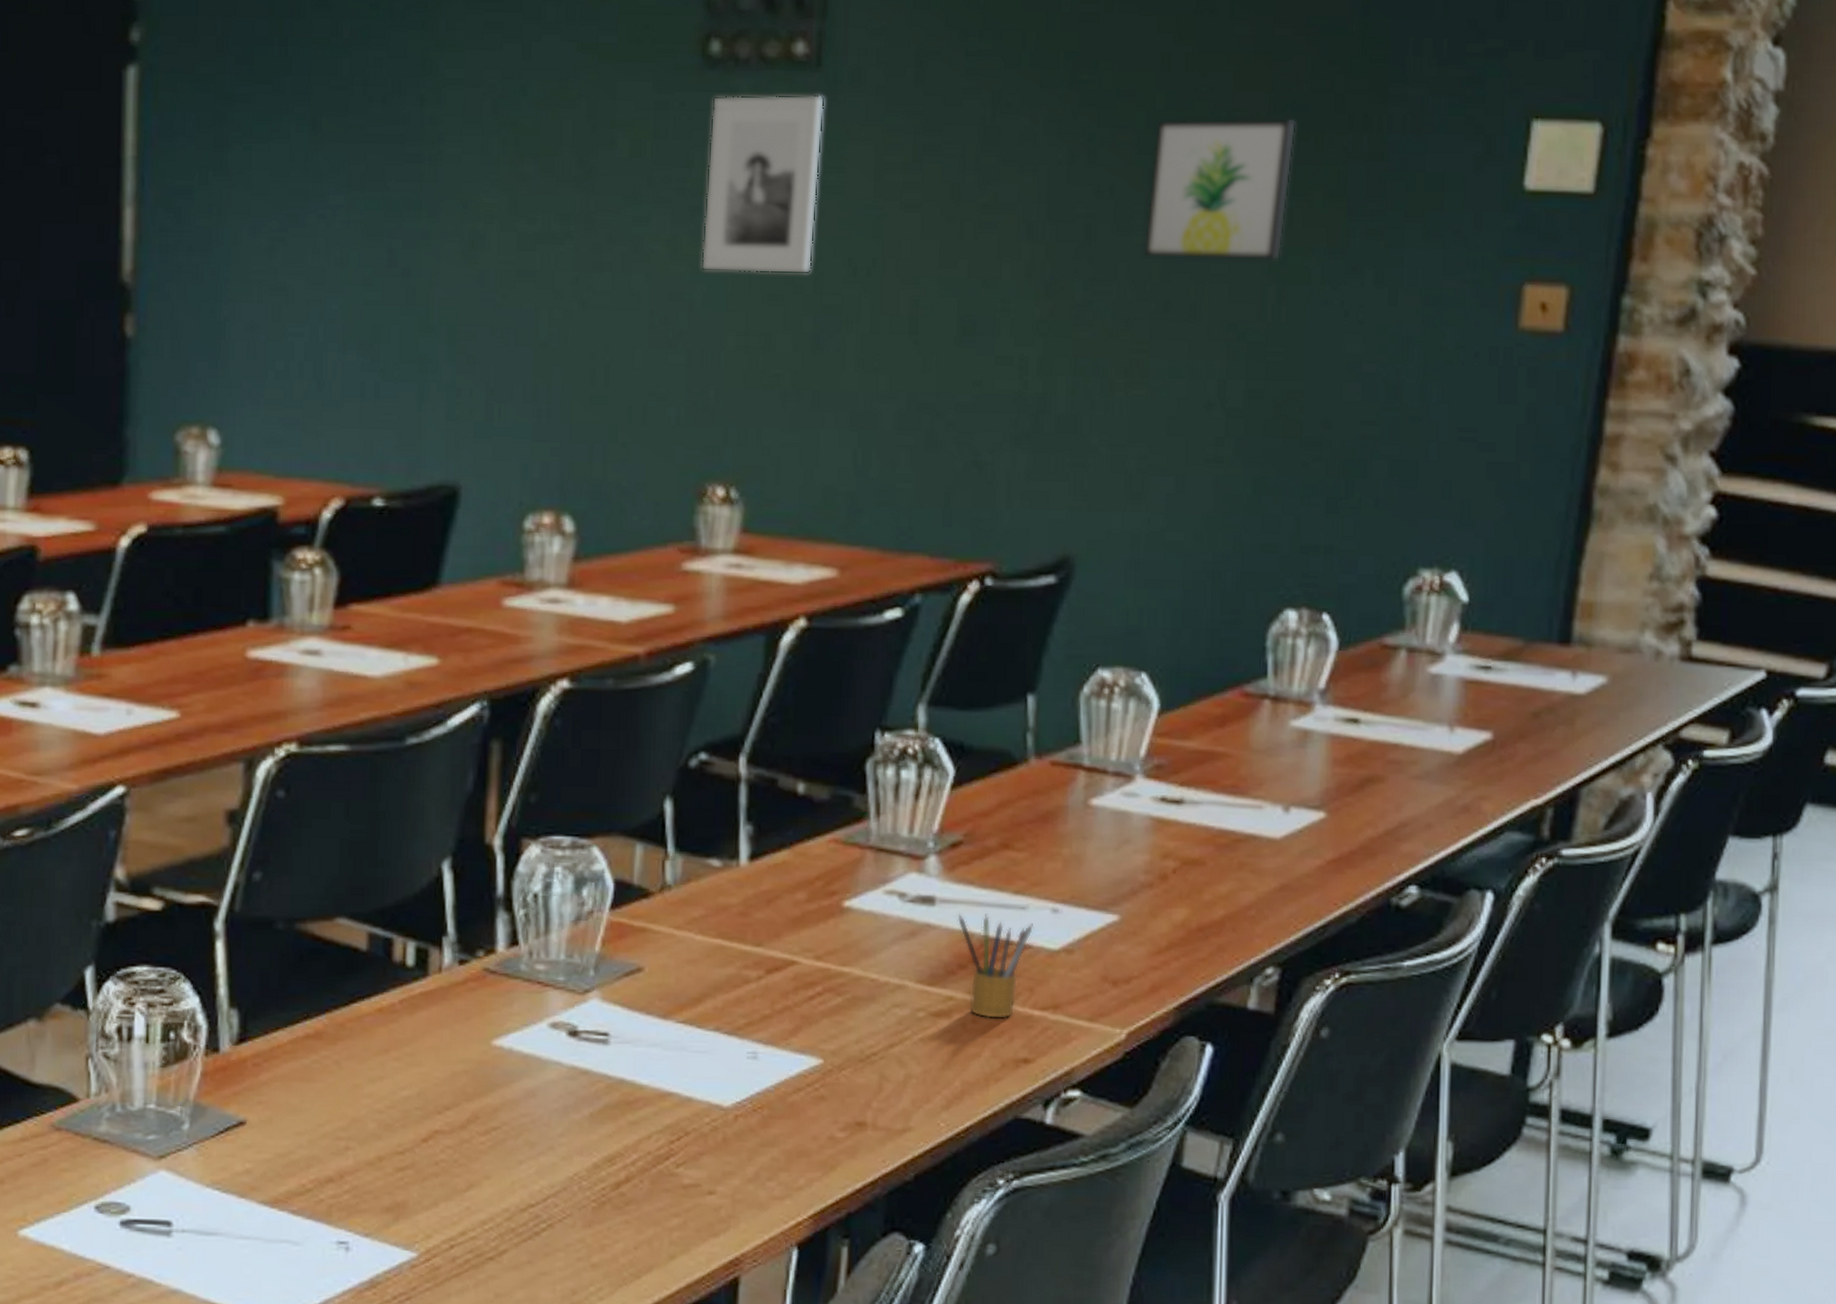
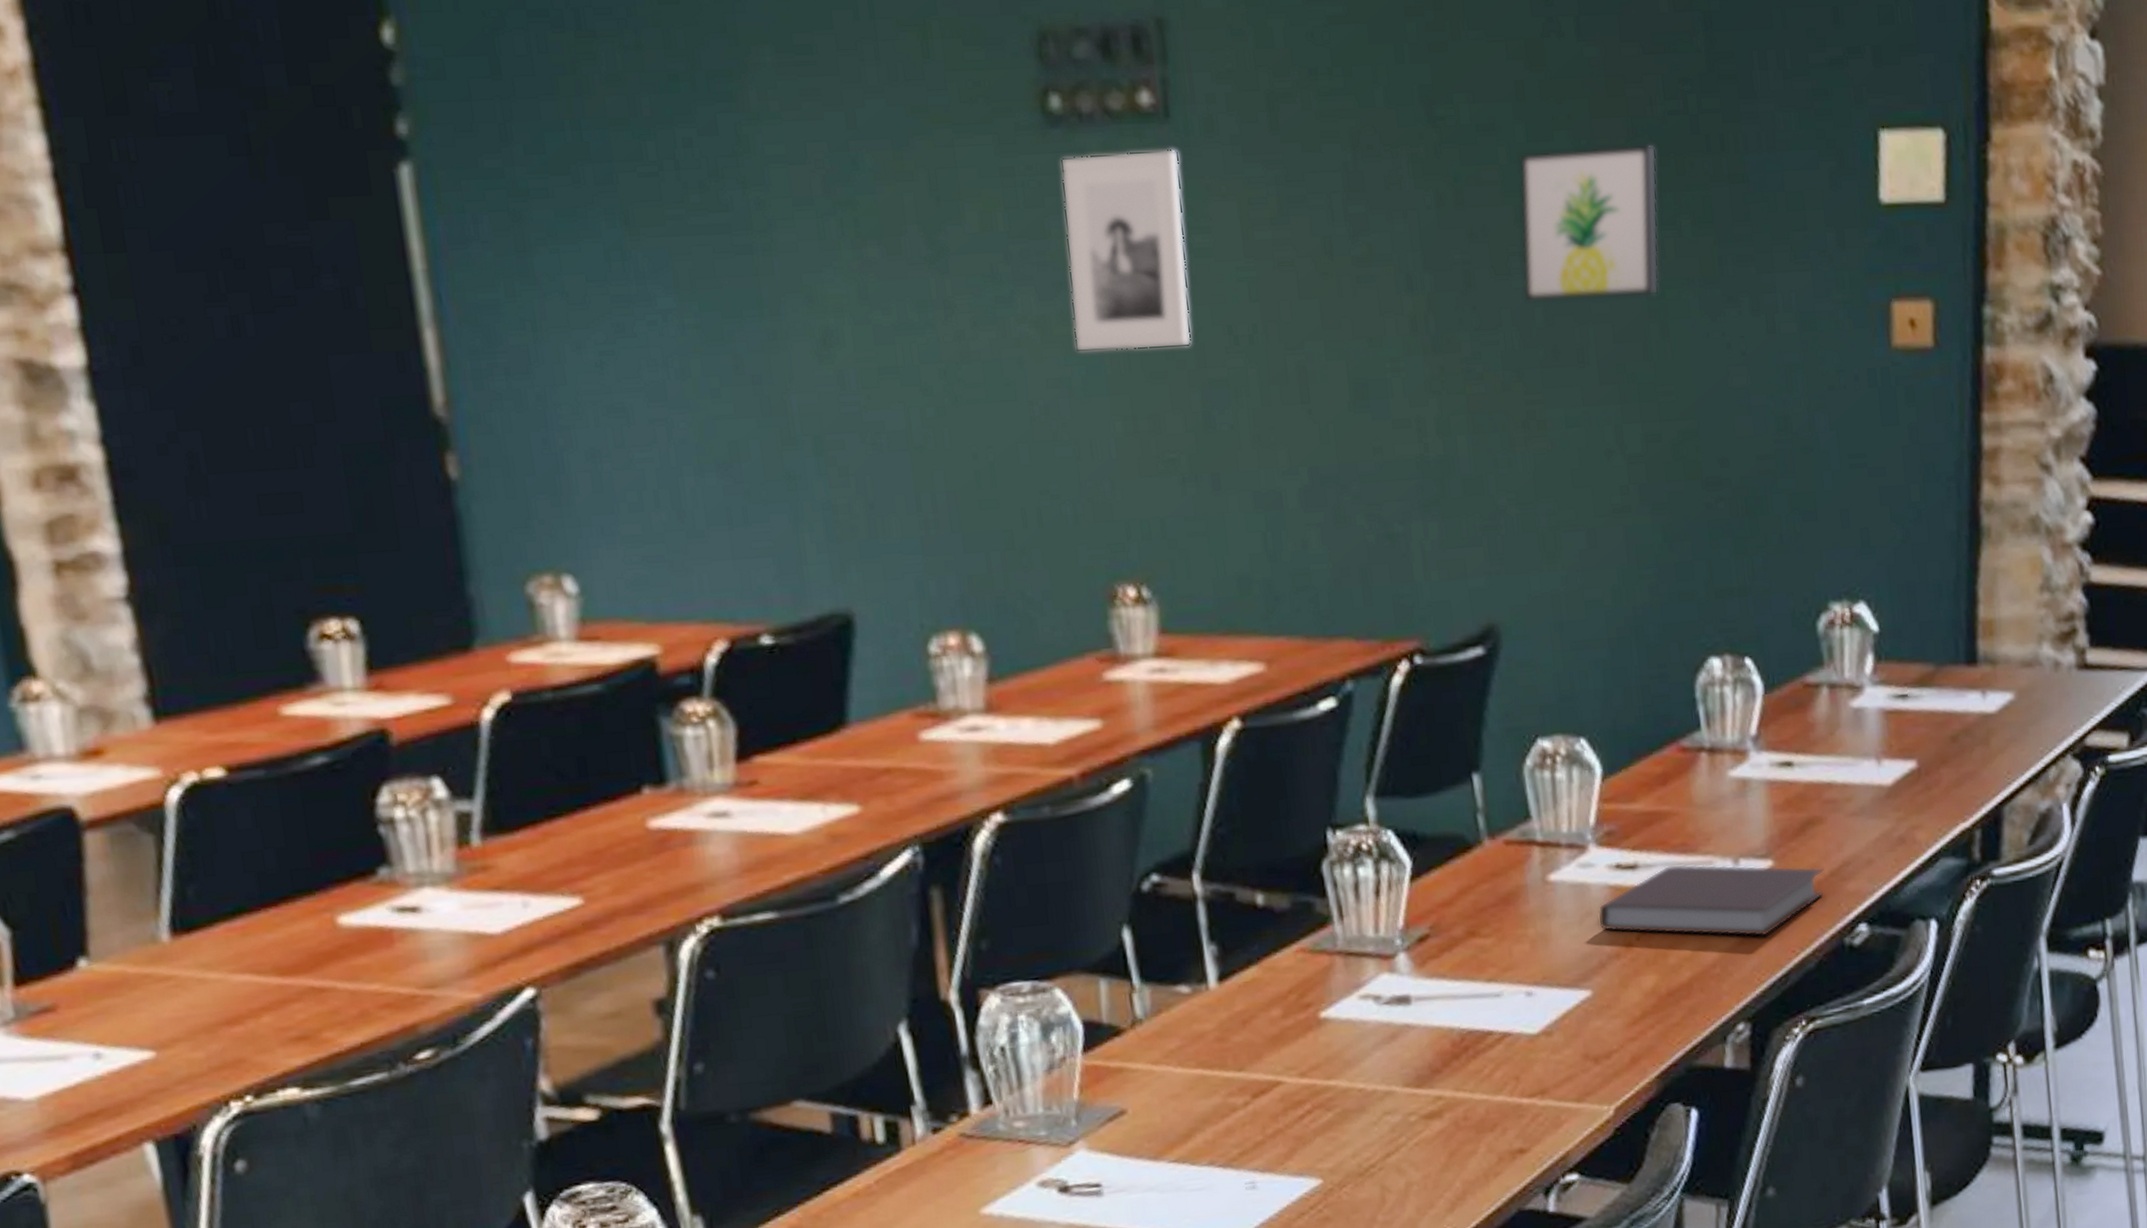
pencil box: present [957,913,1034,1020] -> none [1435,1006,1511,1114]
notebook: none [1135,804,1378,885] -> present [1598,864,1824,937]

